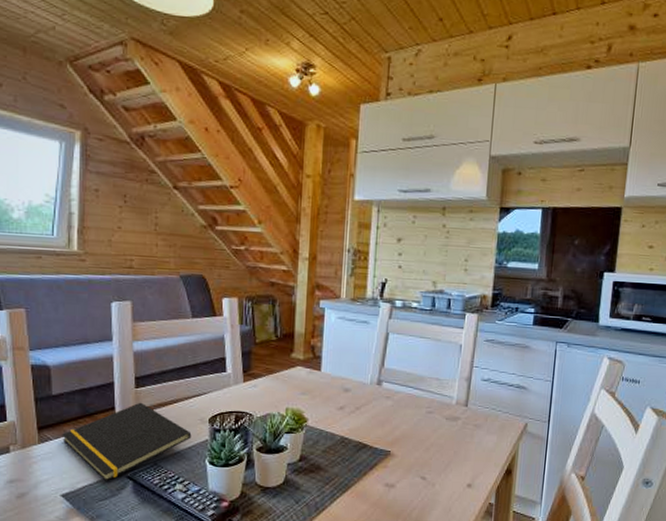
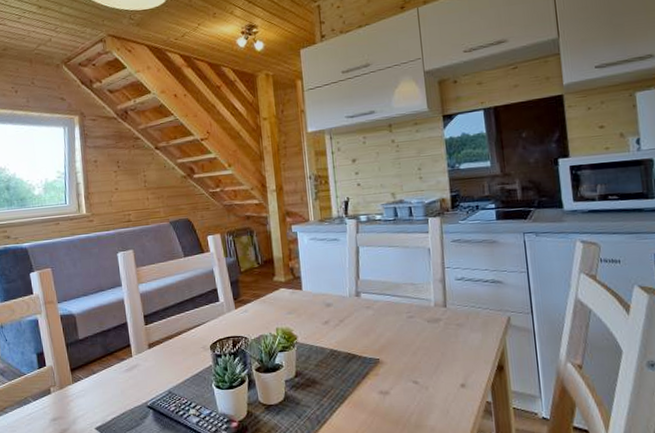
notepad: present [62,402,192,481] -> none [90,337,198,412]

